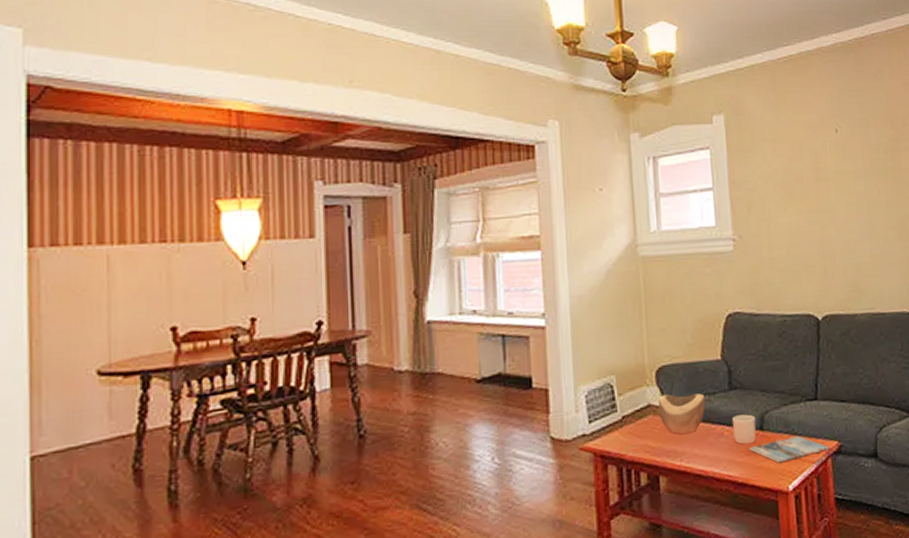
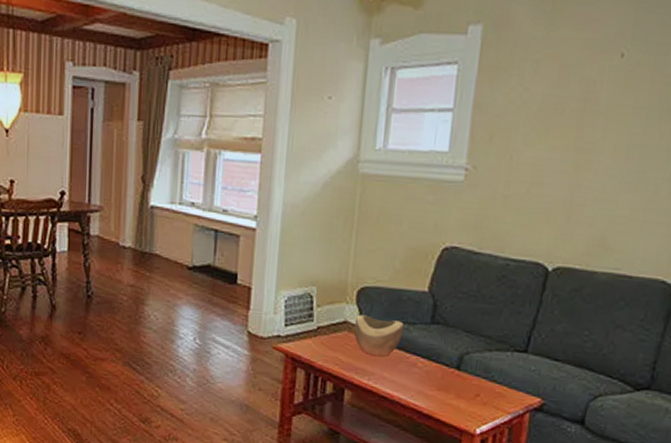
mug: present [731,414,757,445] -> none [427,349,454,380]
magazine: present [749,435,830,463] -> none [440,383,531,406]

